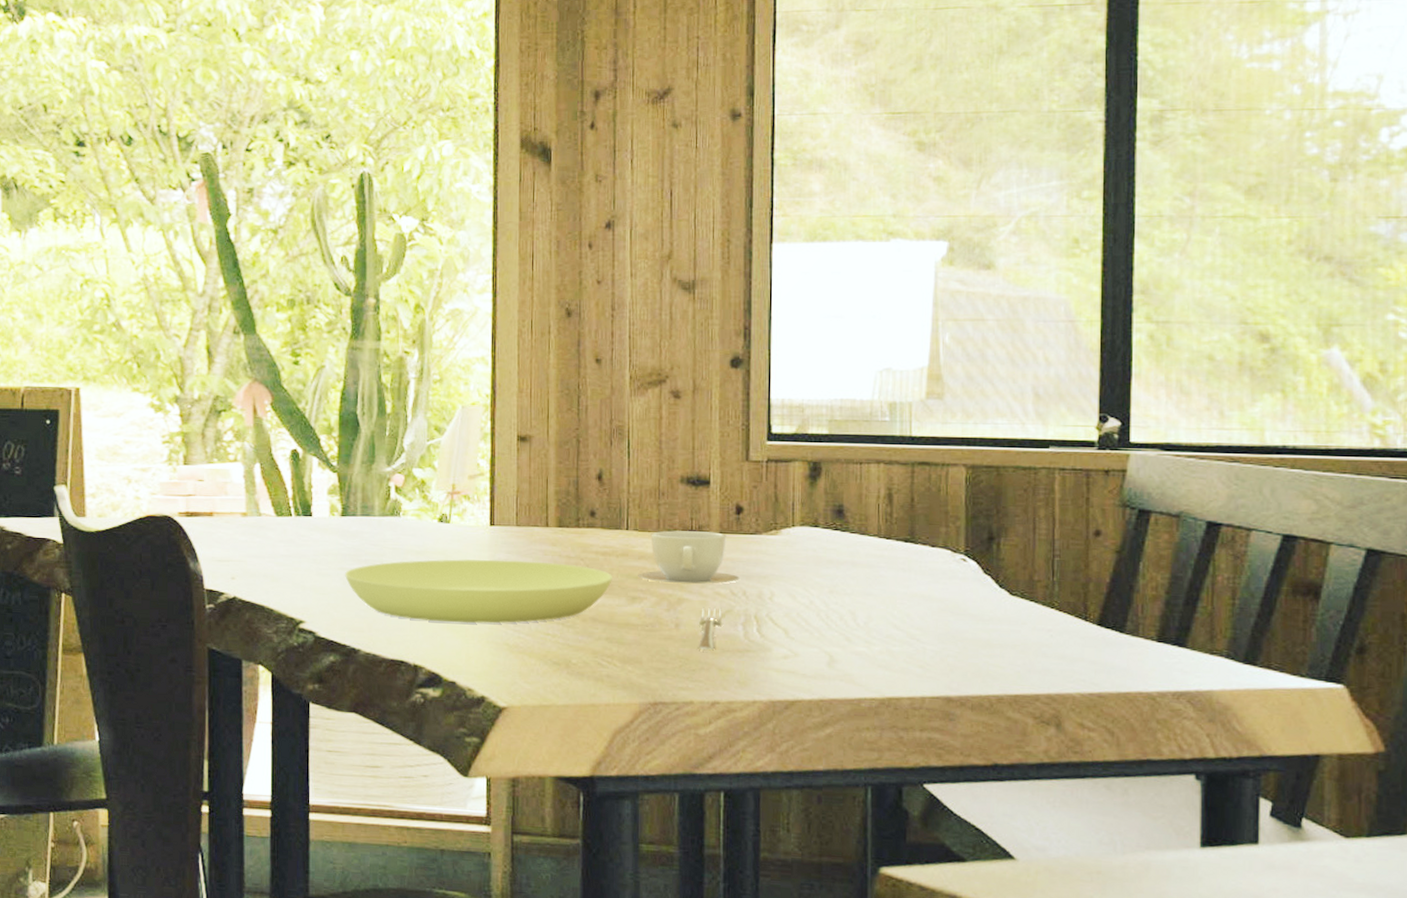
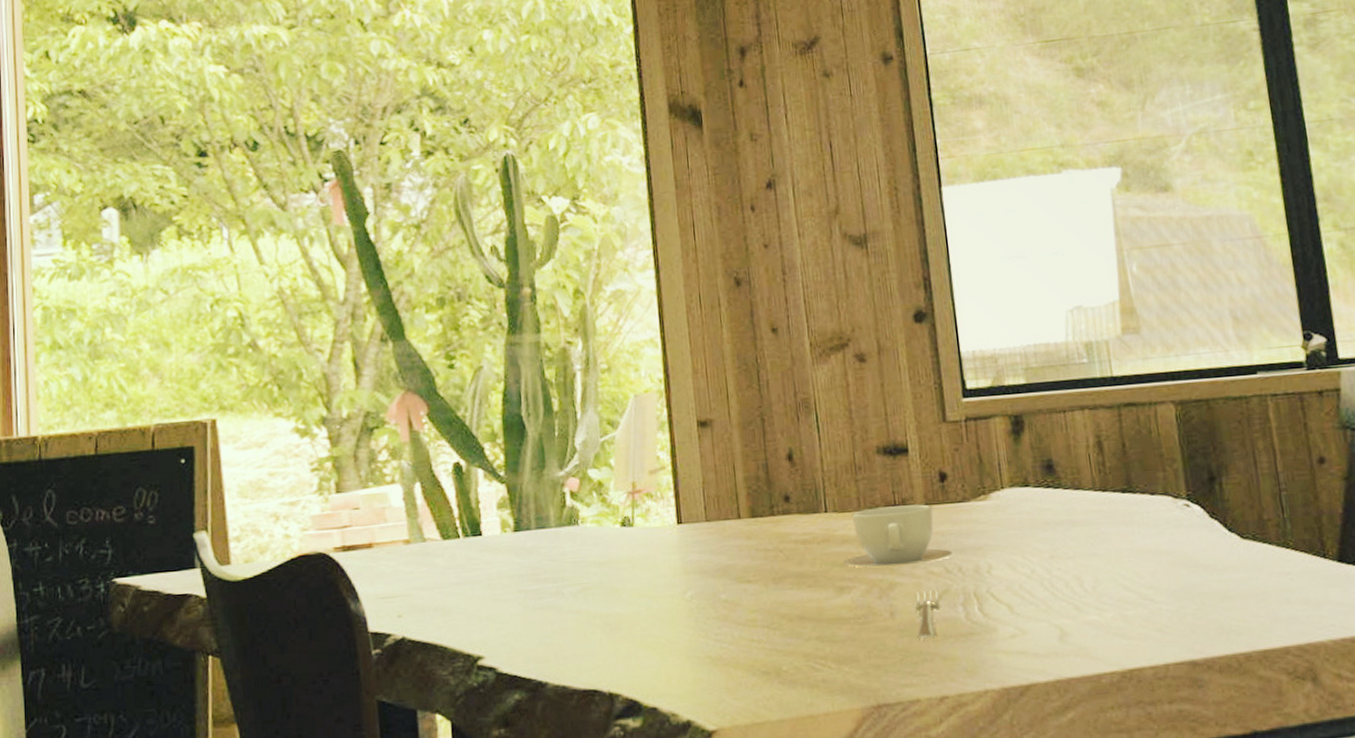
saucer: present [345,559,612,624] -> none [524,558,816,641]

